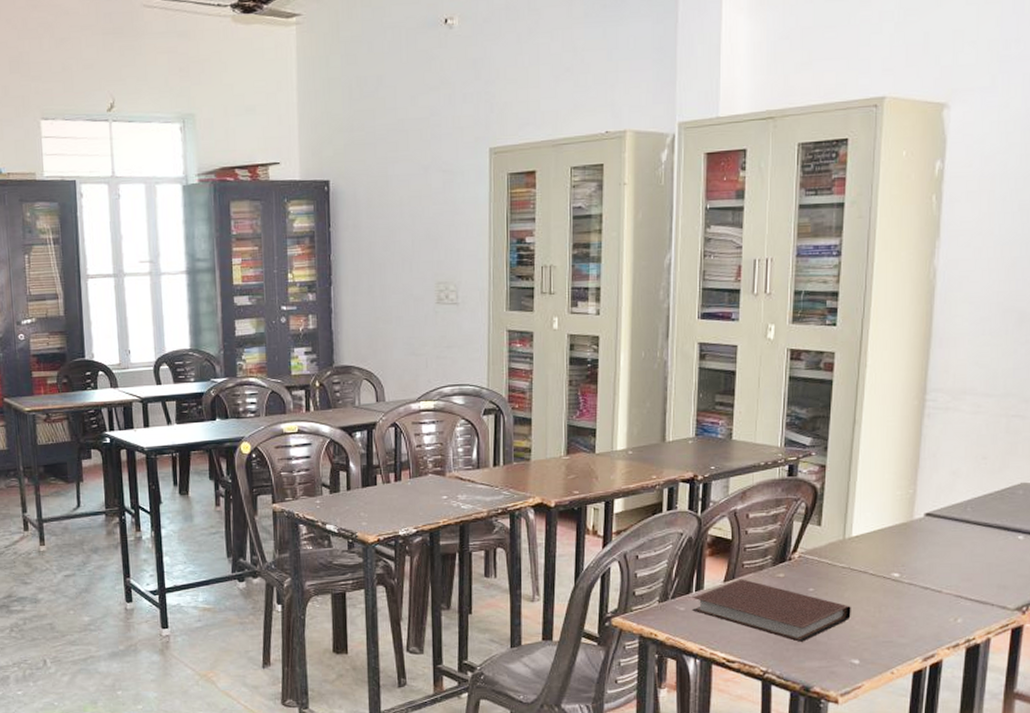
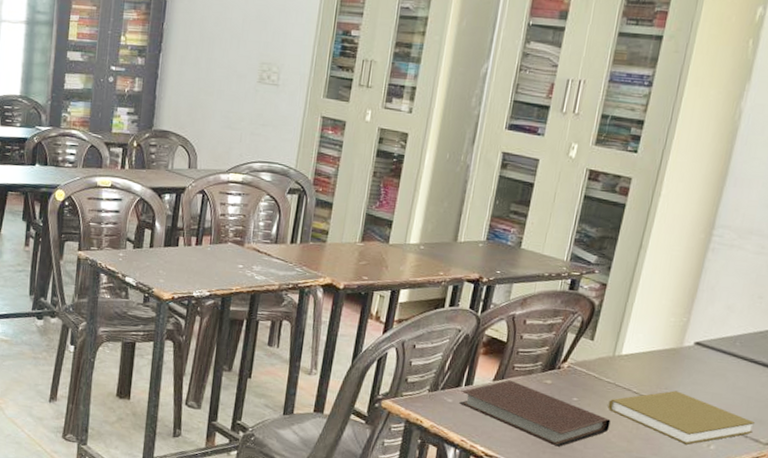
book: none [846,567,999,621] -> present [607,390,754,445]

